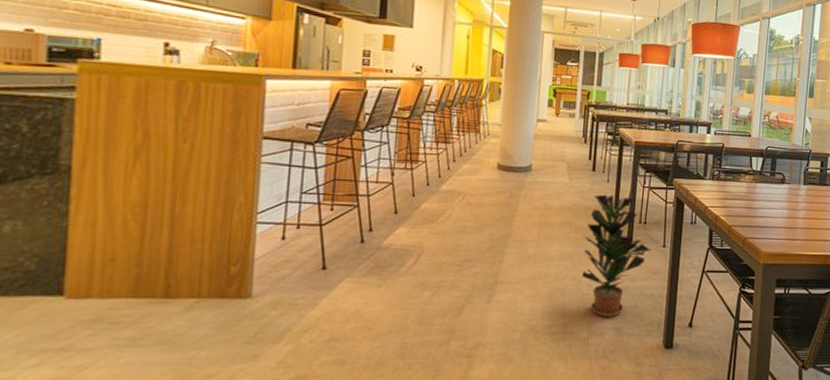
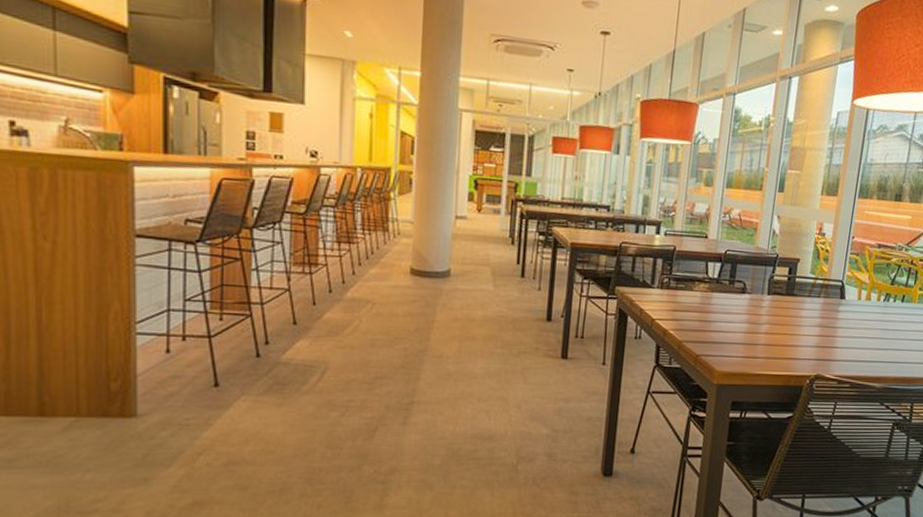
potted plant: present [581,194,651,317] -> none [509,304,589,441]

